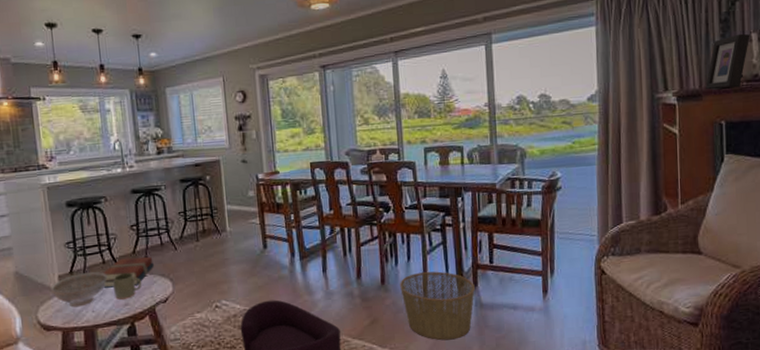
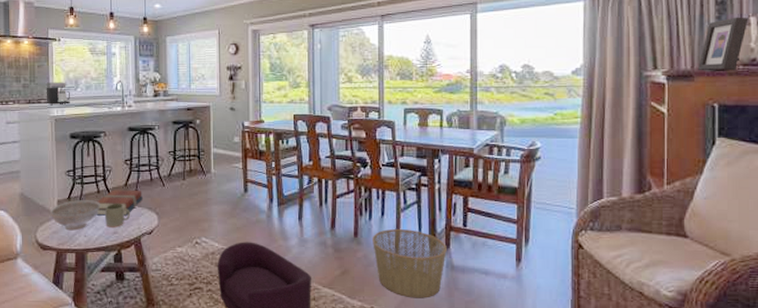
coffee maker: none [33,145,63,172] -> present [46,82,70,105]

